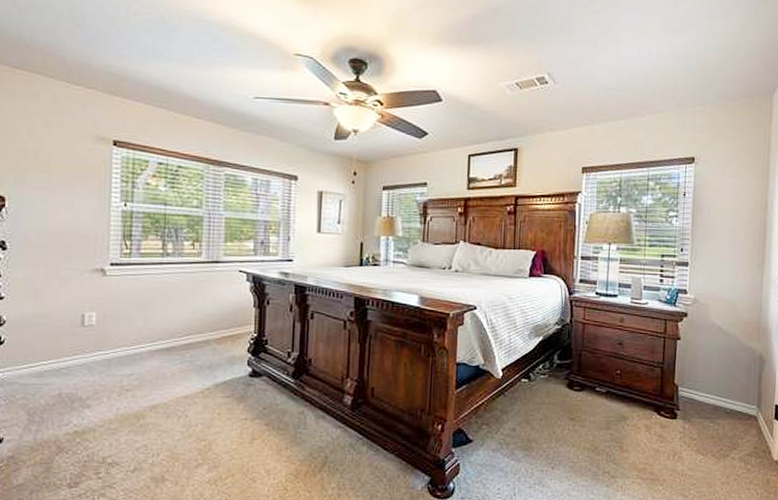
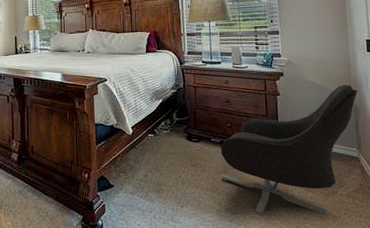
armchair: none [603,332,766,481] -> present [220,85,358,215]

